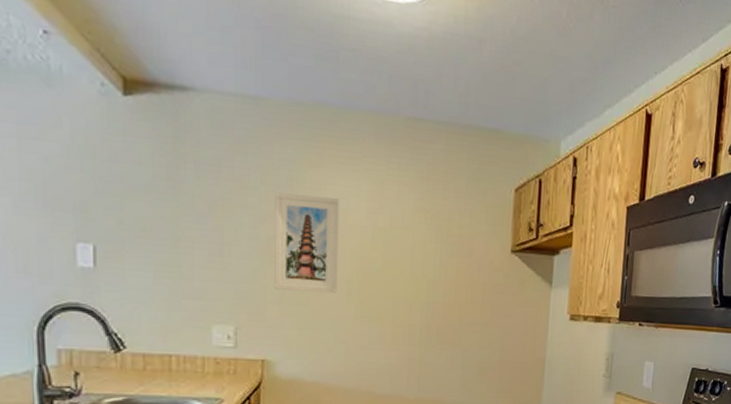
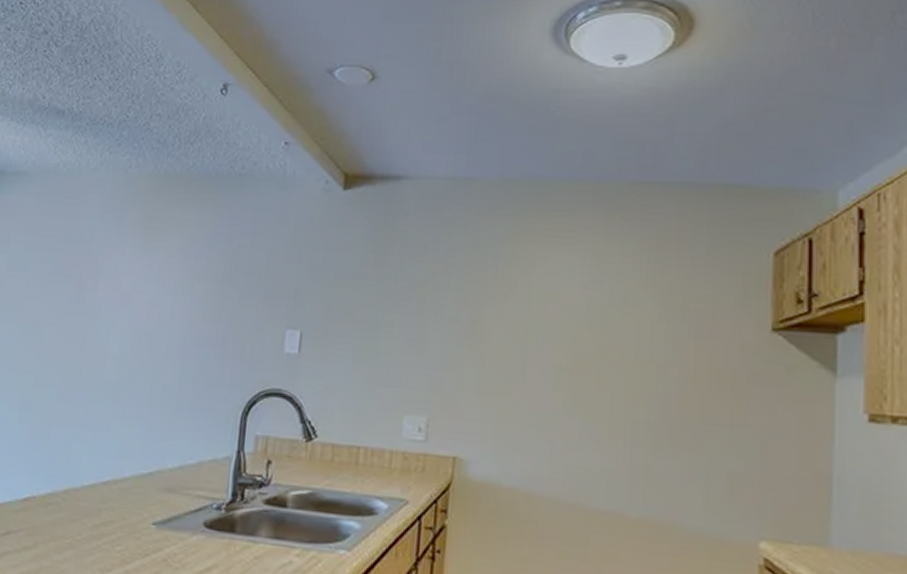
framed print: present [274,192,339,293] -> none [472,272,550,381]

